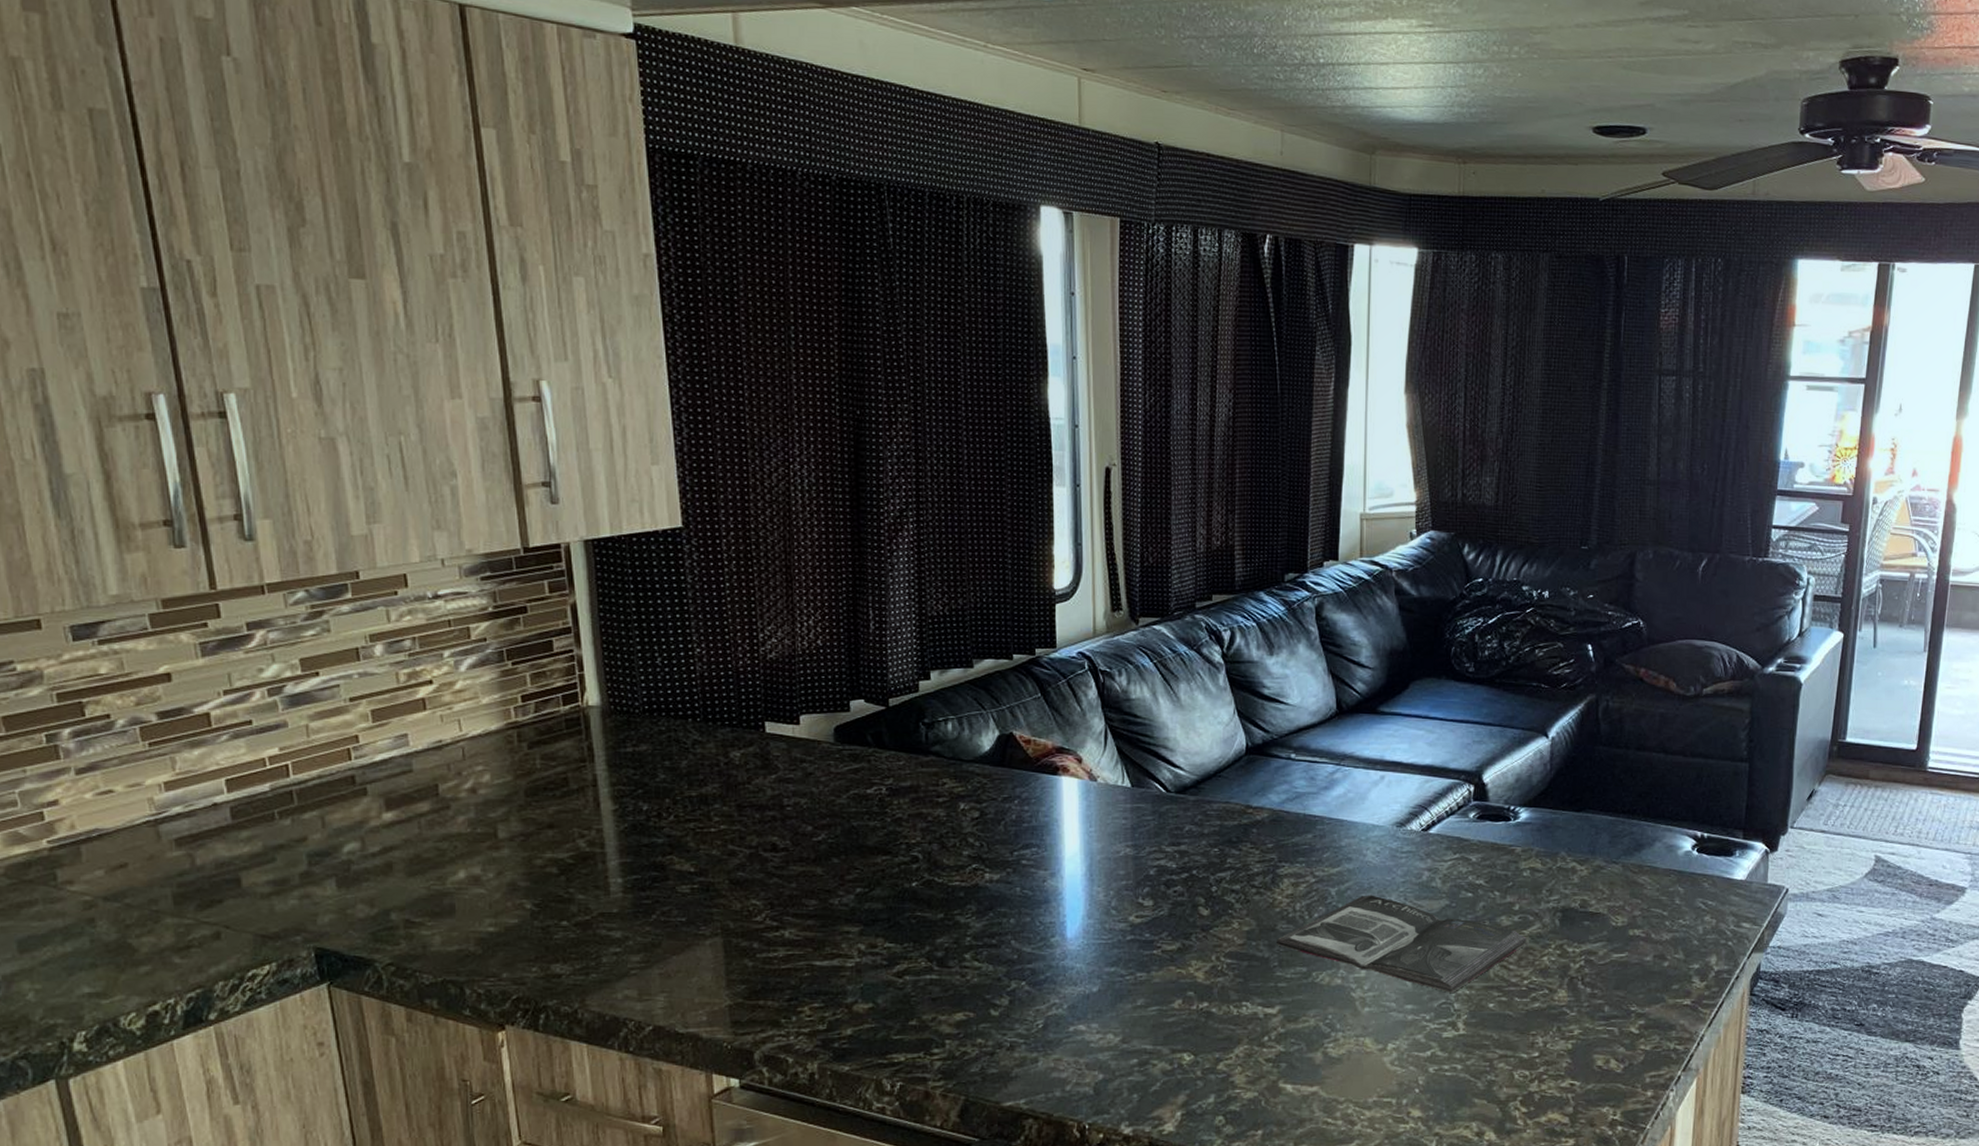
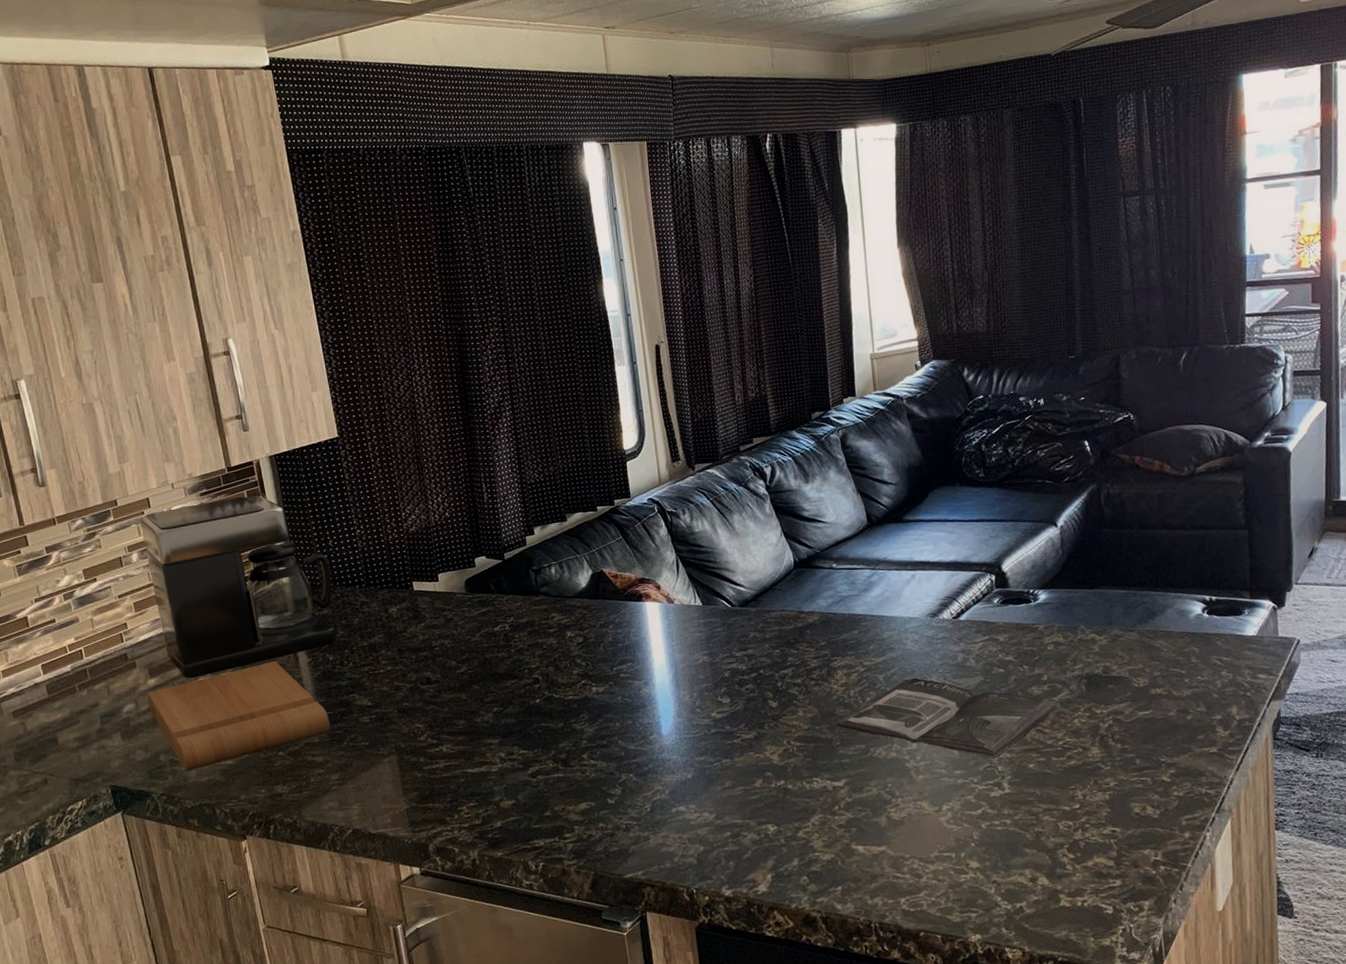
cutting board: none [379,805,635,937] -> present [147,661,330,772]
coffee maker: none [390,587,656,817] -> present [140,495,337,679]

